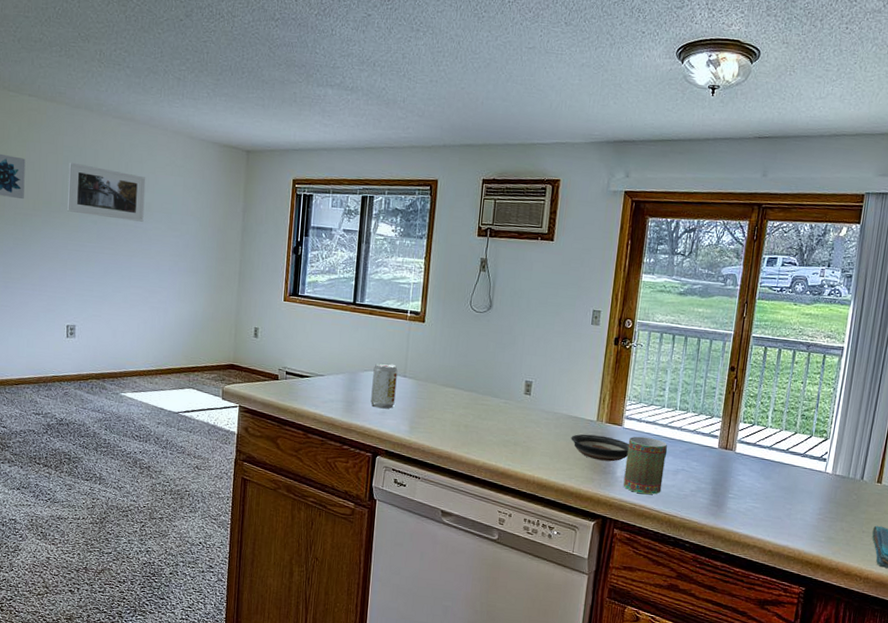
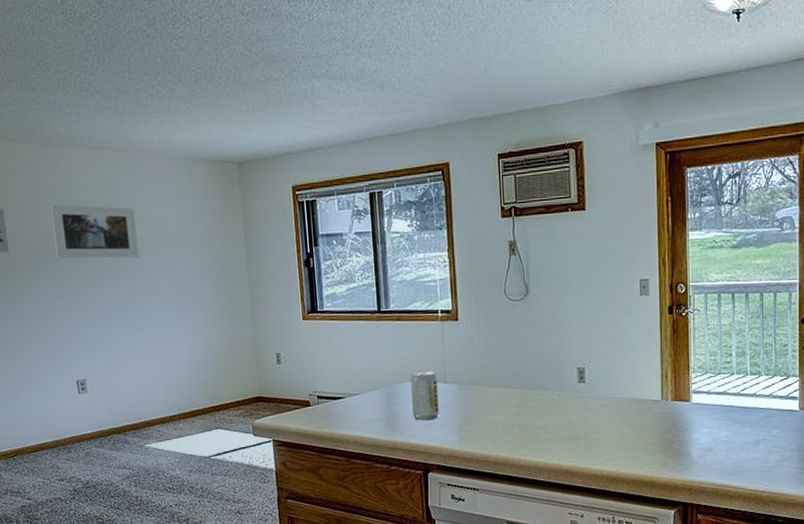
saucer: present [571,434,629,462] -> none [636,415,701,443]
mug: present [623,436,668,495] -> none [699,409,744,473]

